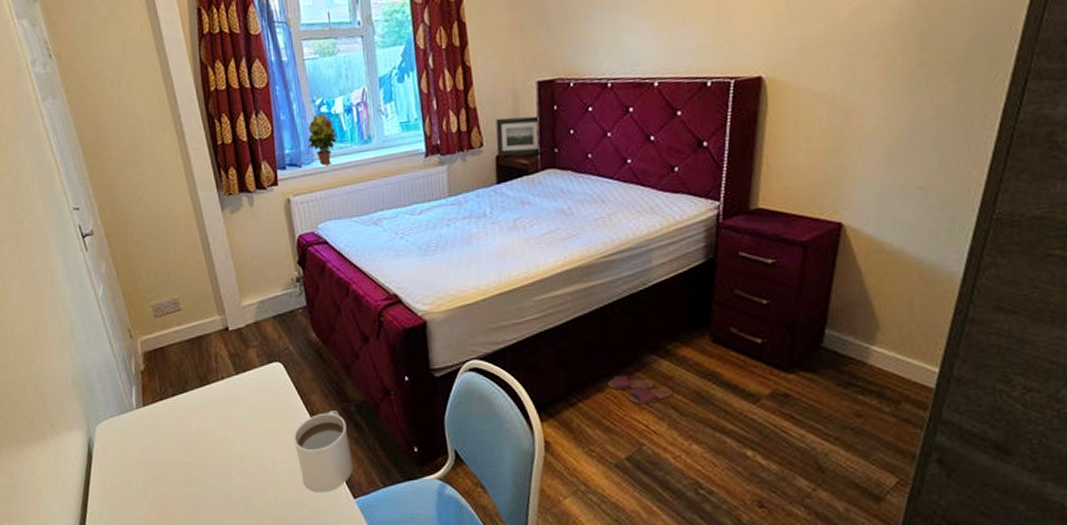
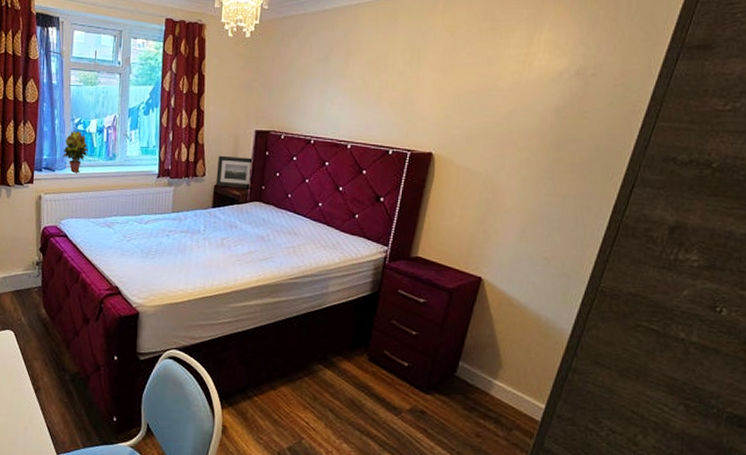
mug: present [293,409,354,493] -> none [13,376,61,446]
slippers: present [607,374,674,405] -> none [279,378,333,406]

